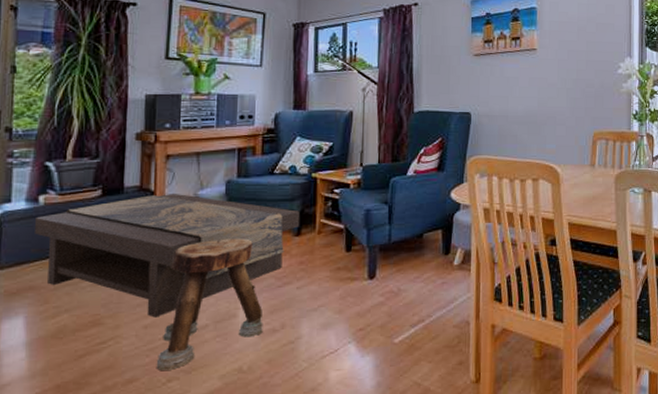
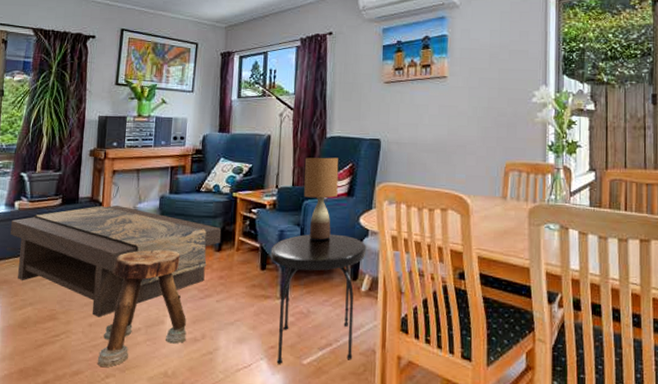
side table: none [356,210,458,346] -> present [270,234,367,364]
table lamp: none [391,132,428,217] -> present [304,157,339,240]

